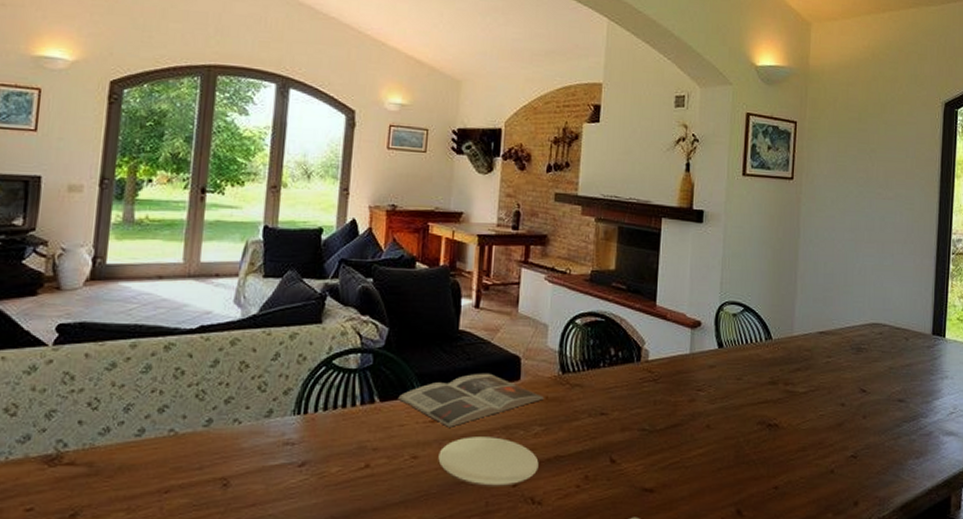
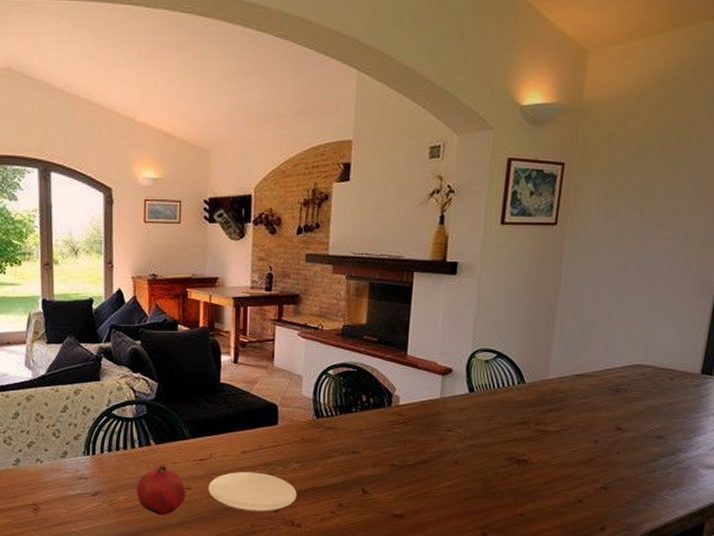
fruit: none [353,428,412,491] -> present [137,466,186,515]
magazine: present [398,373,544,427] -> none [170,419,300,464]

